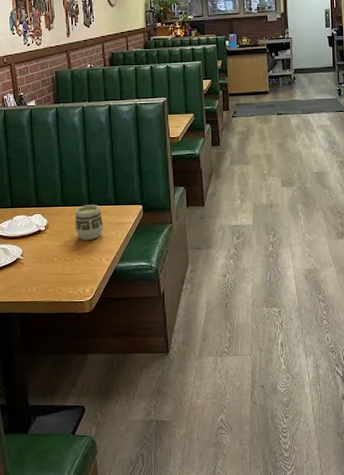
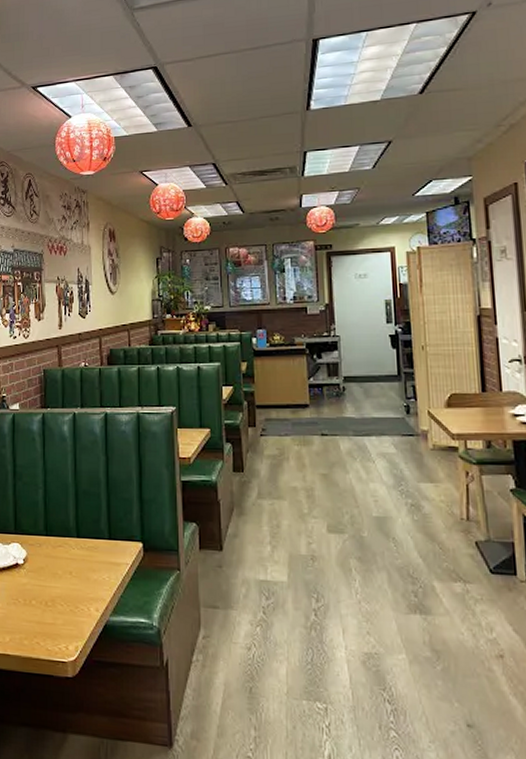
cup: present [75,205,104,240] -> none [59,536,94,582]

